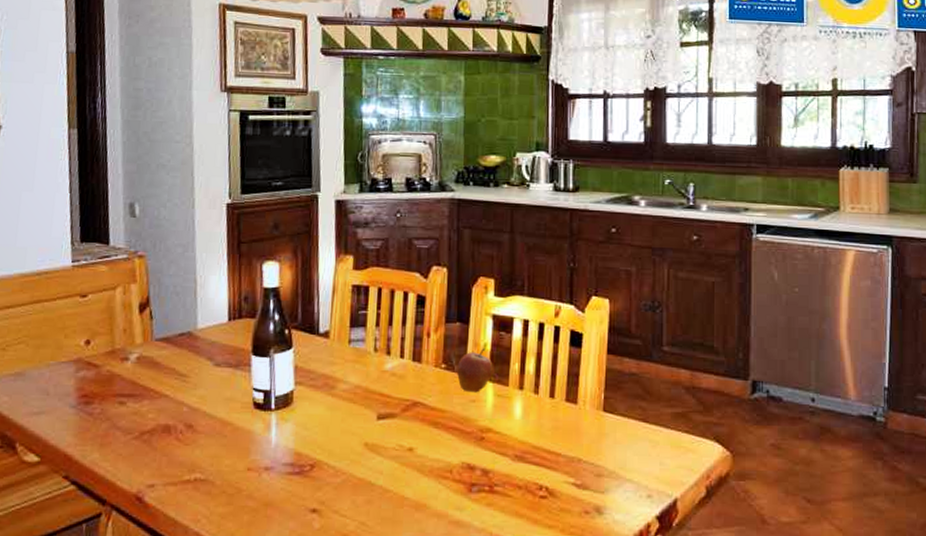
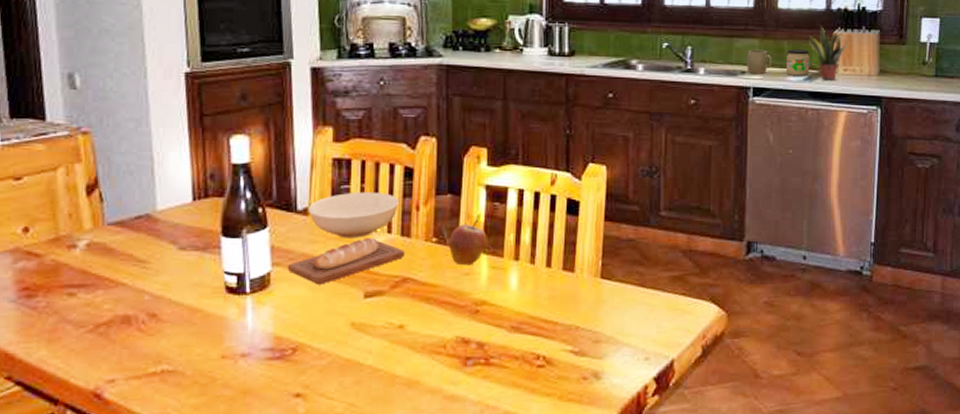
bread loaf: none [308,362,416,405] -> present [287,238,405,285]
bowl: none [328,317,411,362] -> present [307,191,399,239]
mug: none [750,186,776,210] -> present [747,49,772,73]
jar: none [790,187,816,213] -> present [785,49,810,76]
potted plant: none [814,163,857,218] -> present [809,25,850,80]

